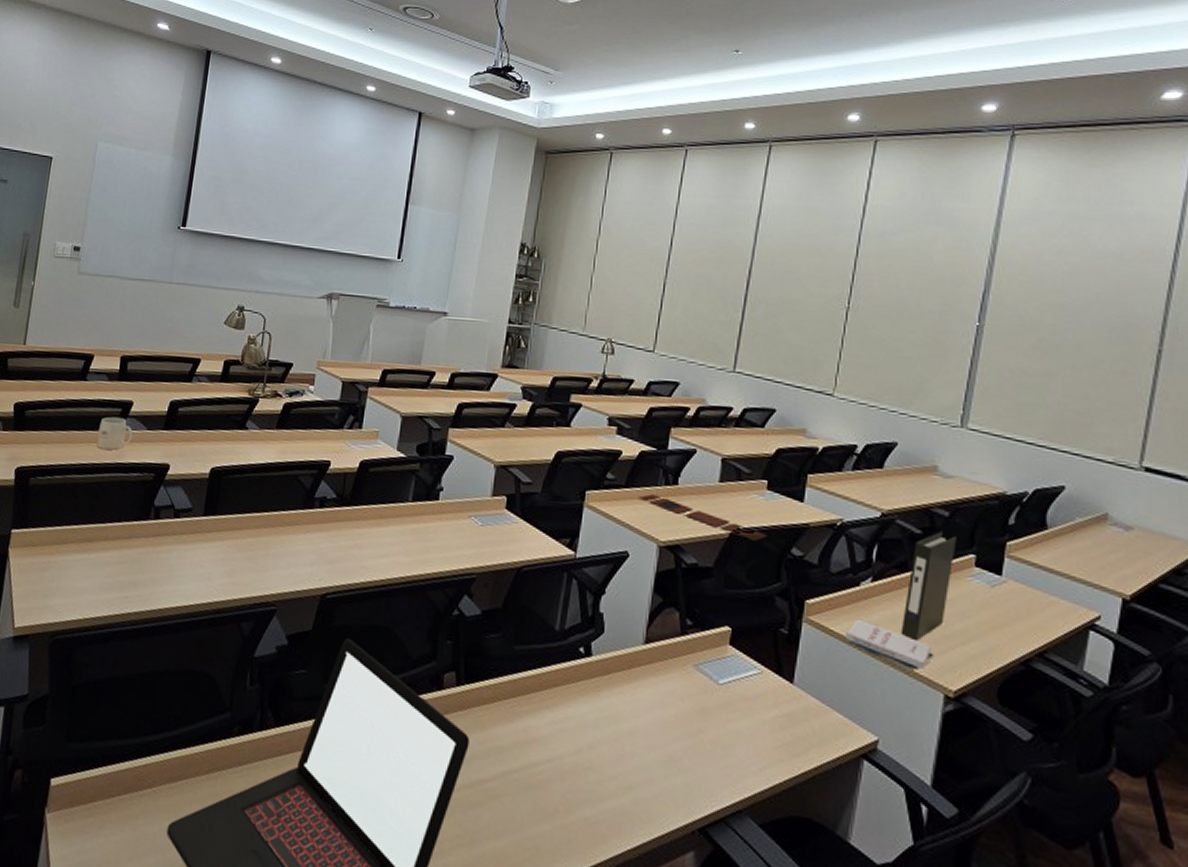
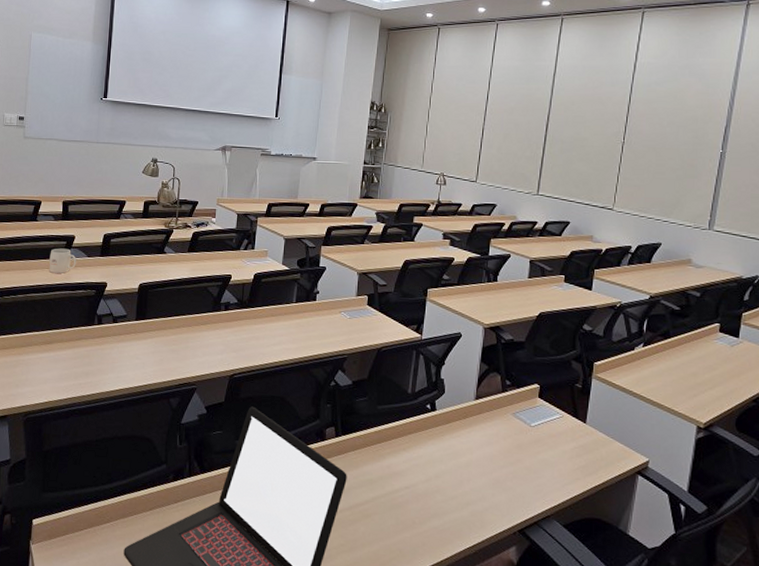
papers: present [637,494,767,542] -> none [467,289,565,322]
books: present [846,618,935,672] -> none [624,374,690,411]
binder: present [900,532,957,642] -> none [664,308,706,389]

